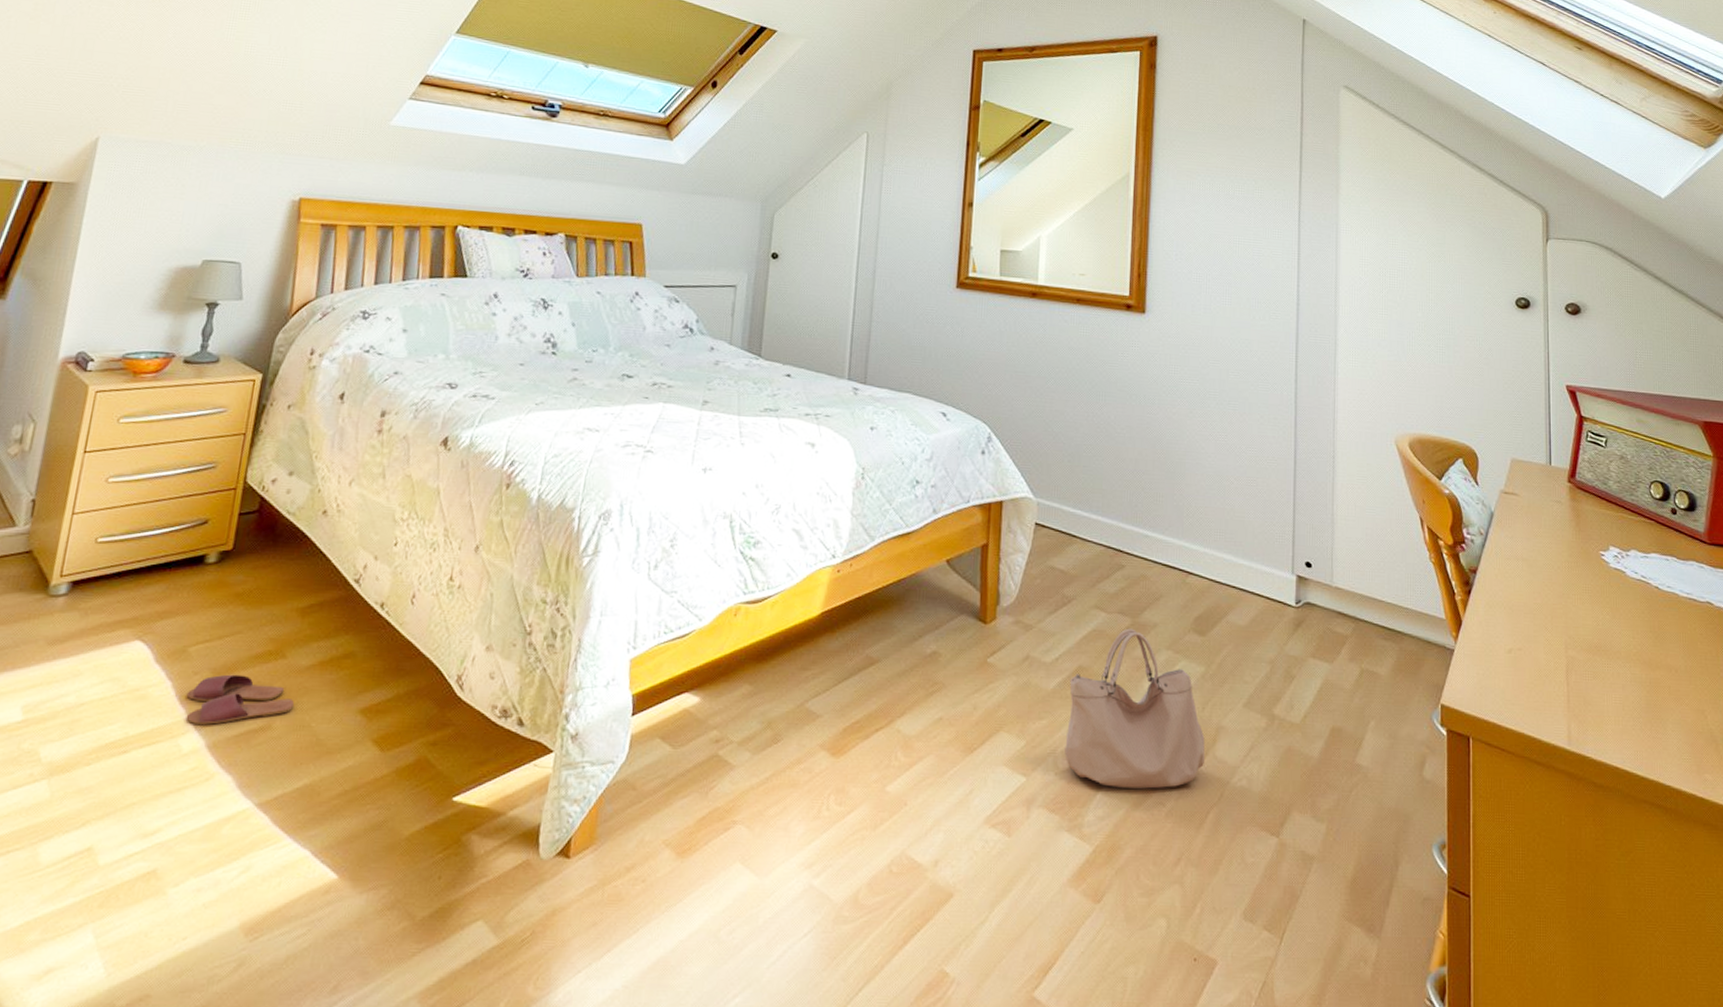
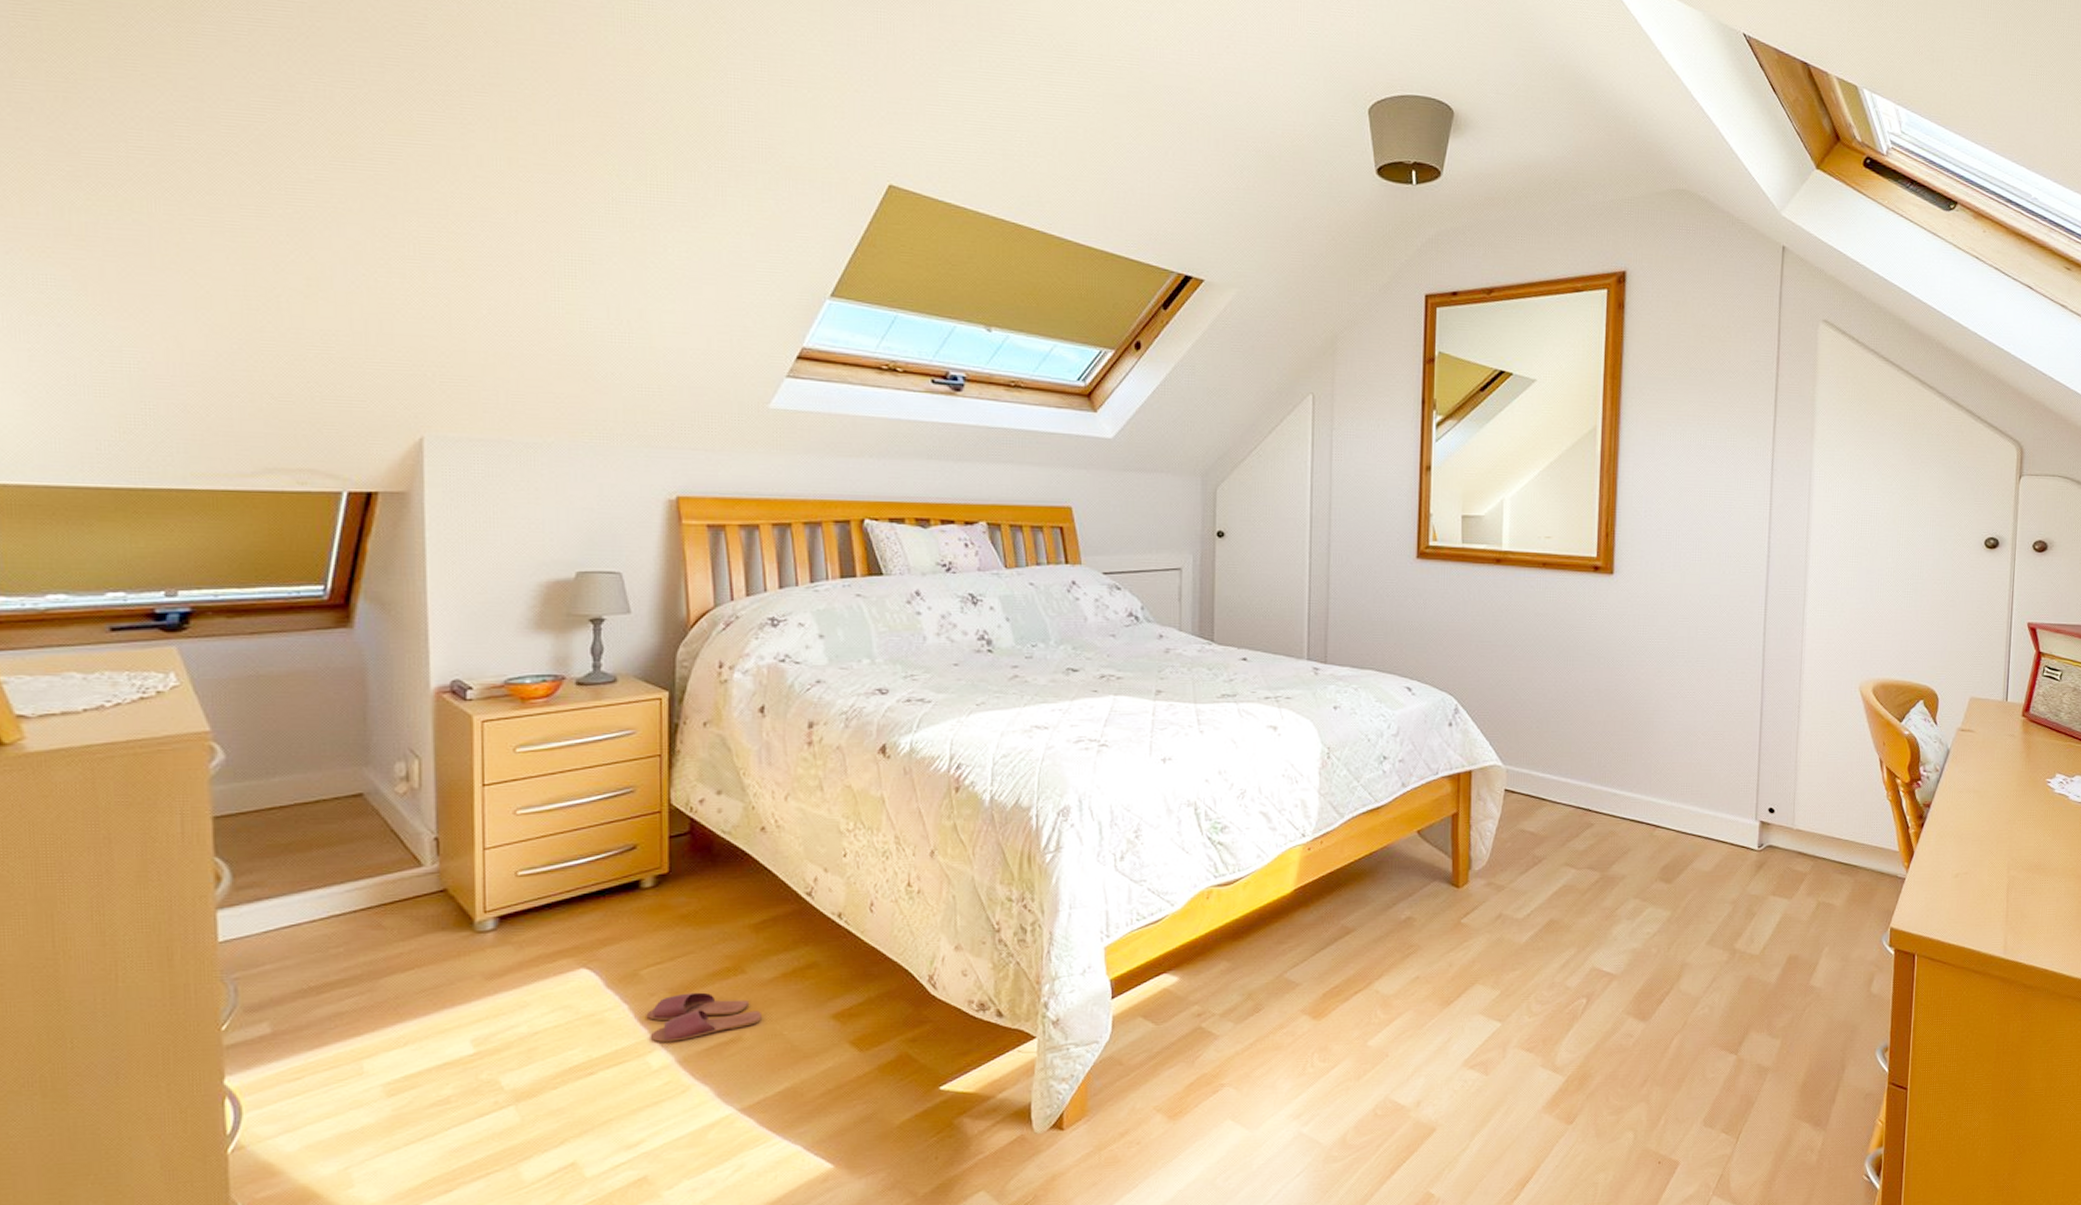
handbag: present [1065,628,1205,789] -> none [1538,881,1670,1025]

